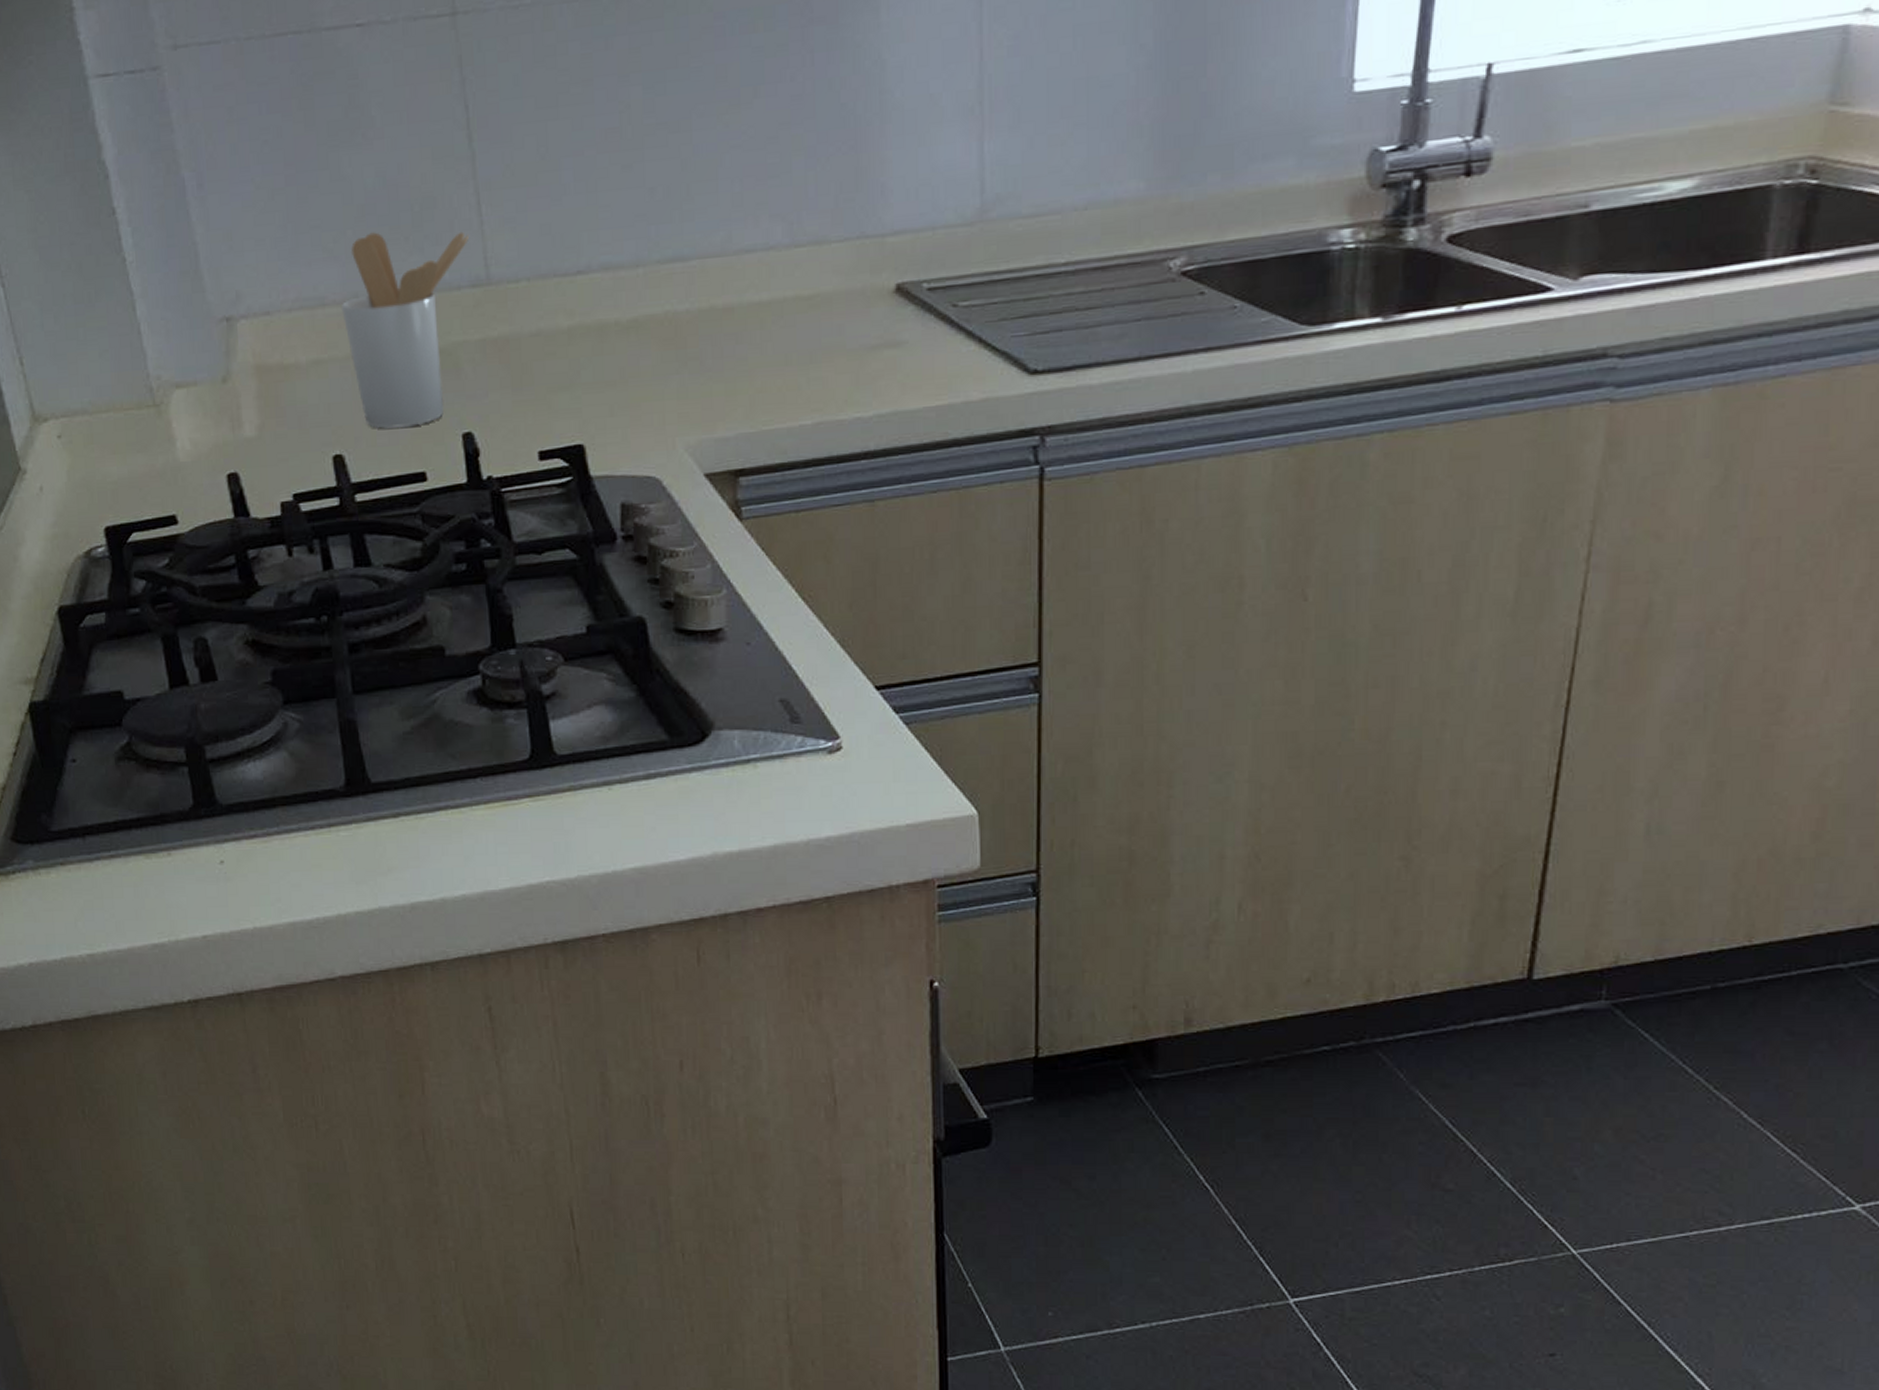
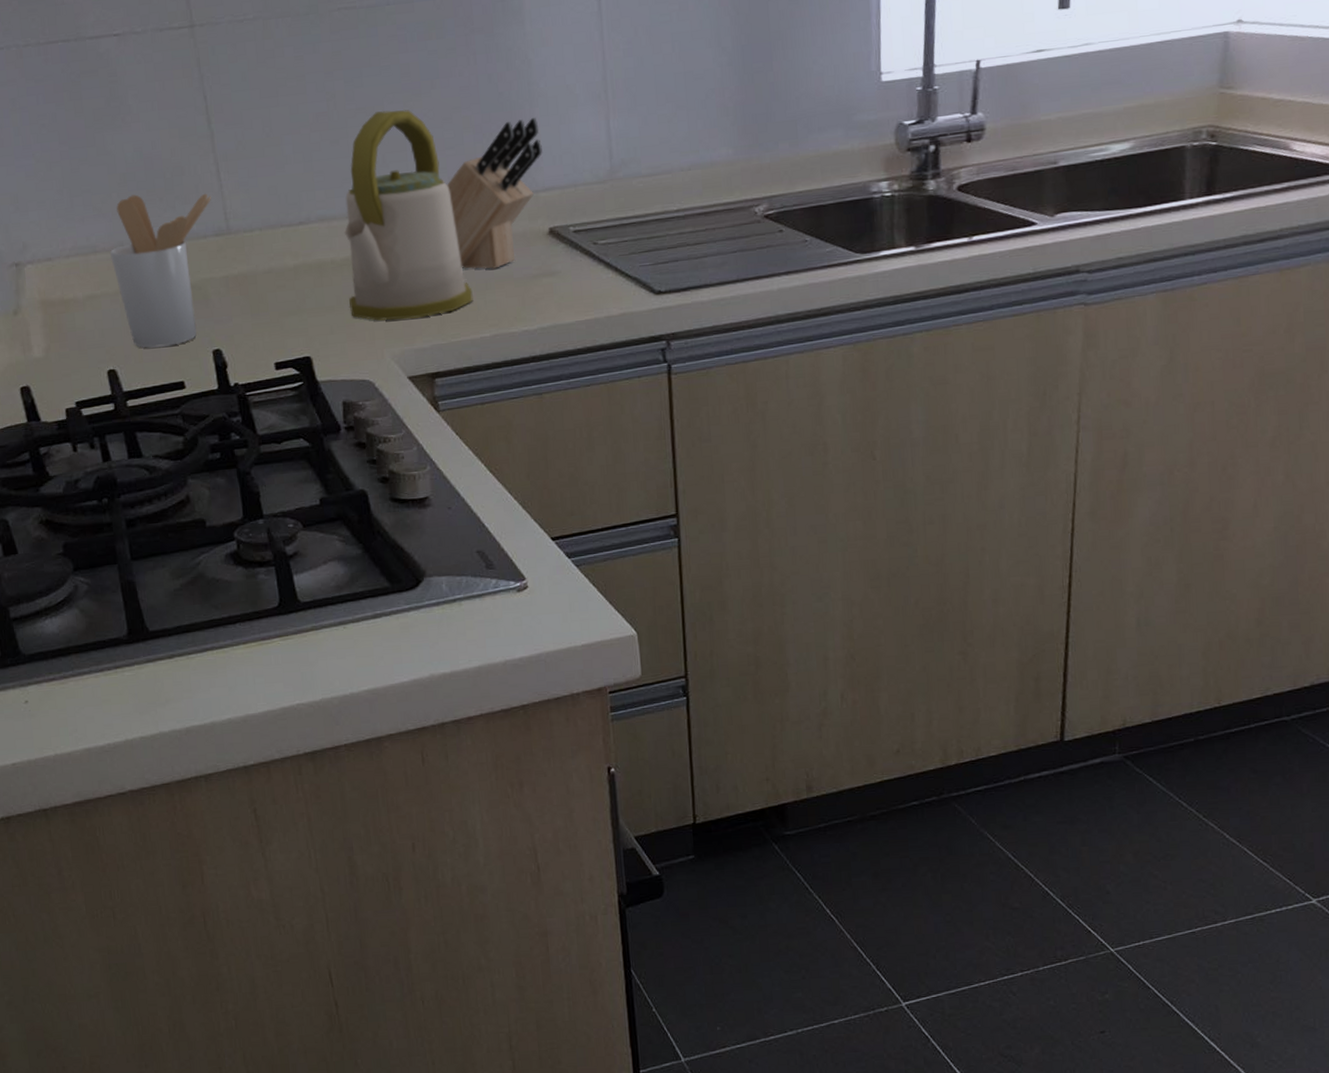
kettle: none [634,125,793,401] -> present [345,109,473,321]
knife block: none [767,136,893,337] -> present [447,117,543,269]

